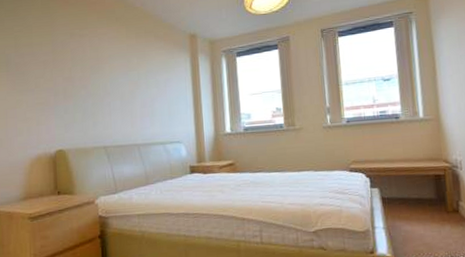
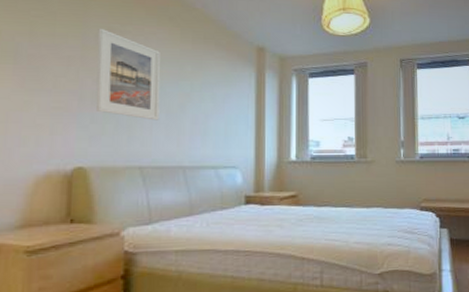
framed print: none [63,34,116,107] -> present [95,28,161,121]

